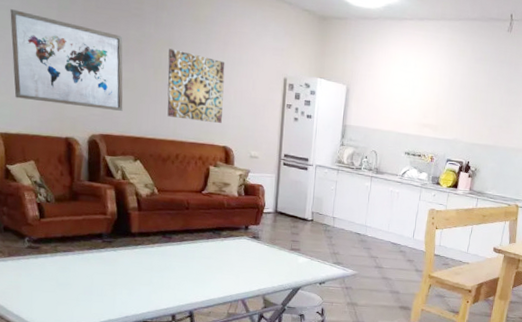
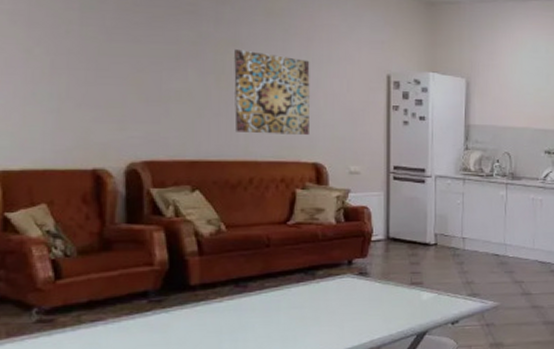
wall art: present [10,9,123,111] -> none [12,13,174,130]

